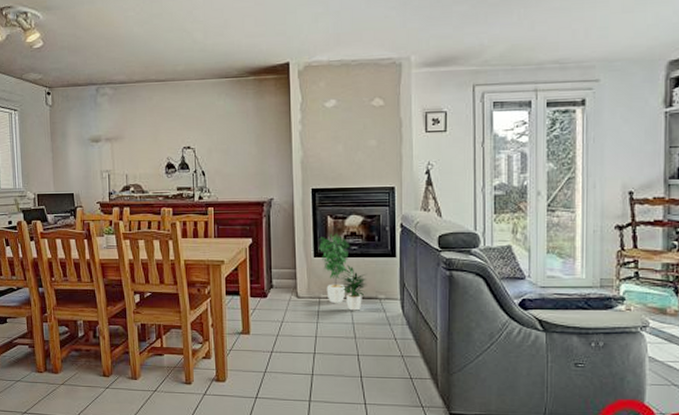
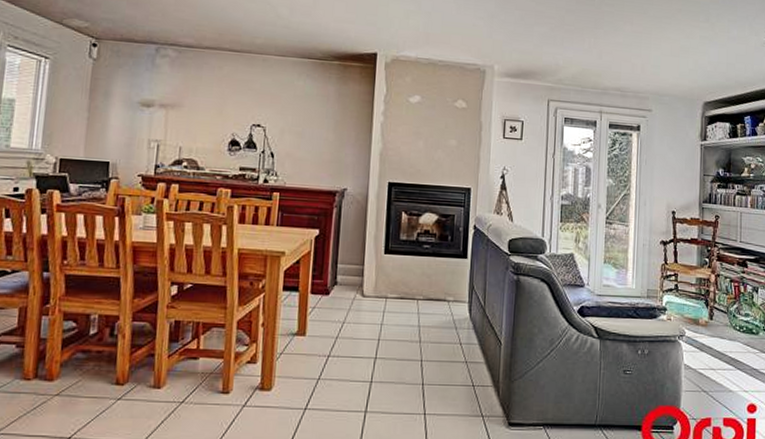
potted plant: present [319,233,368,311] -> none [391,230,438,313]

